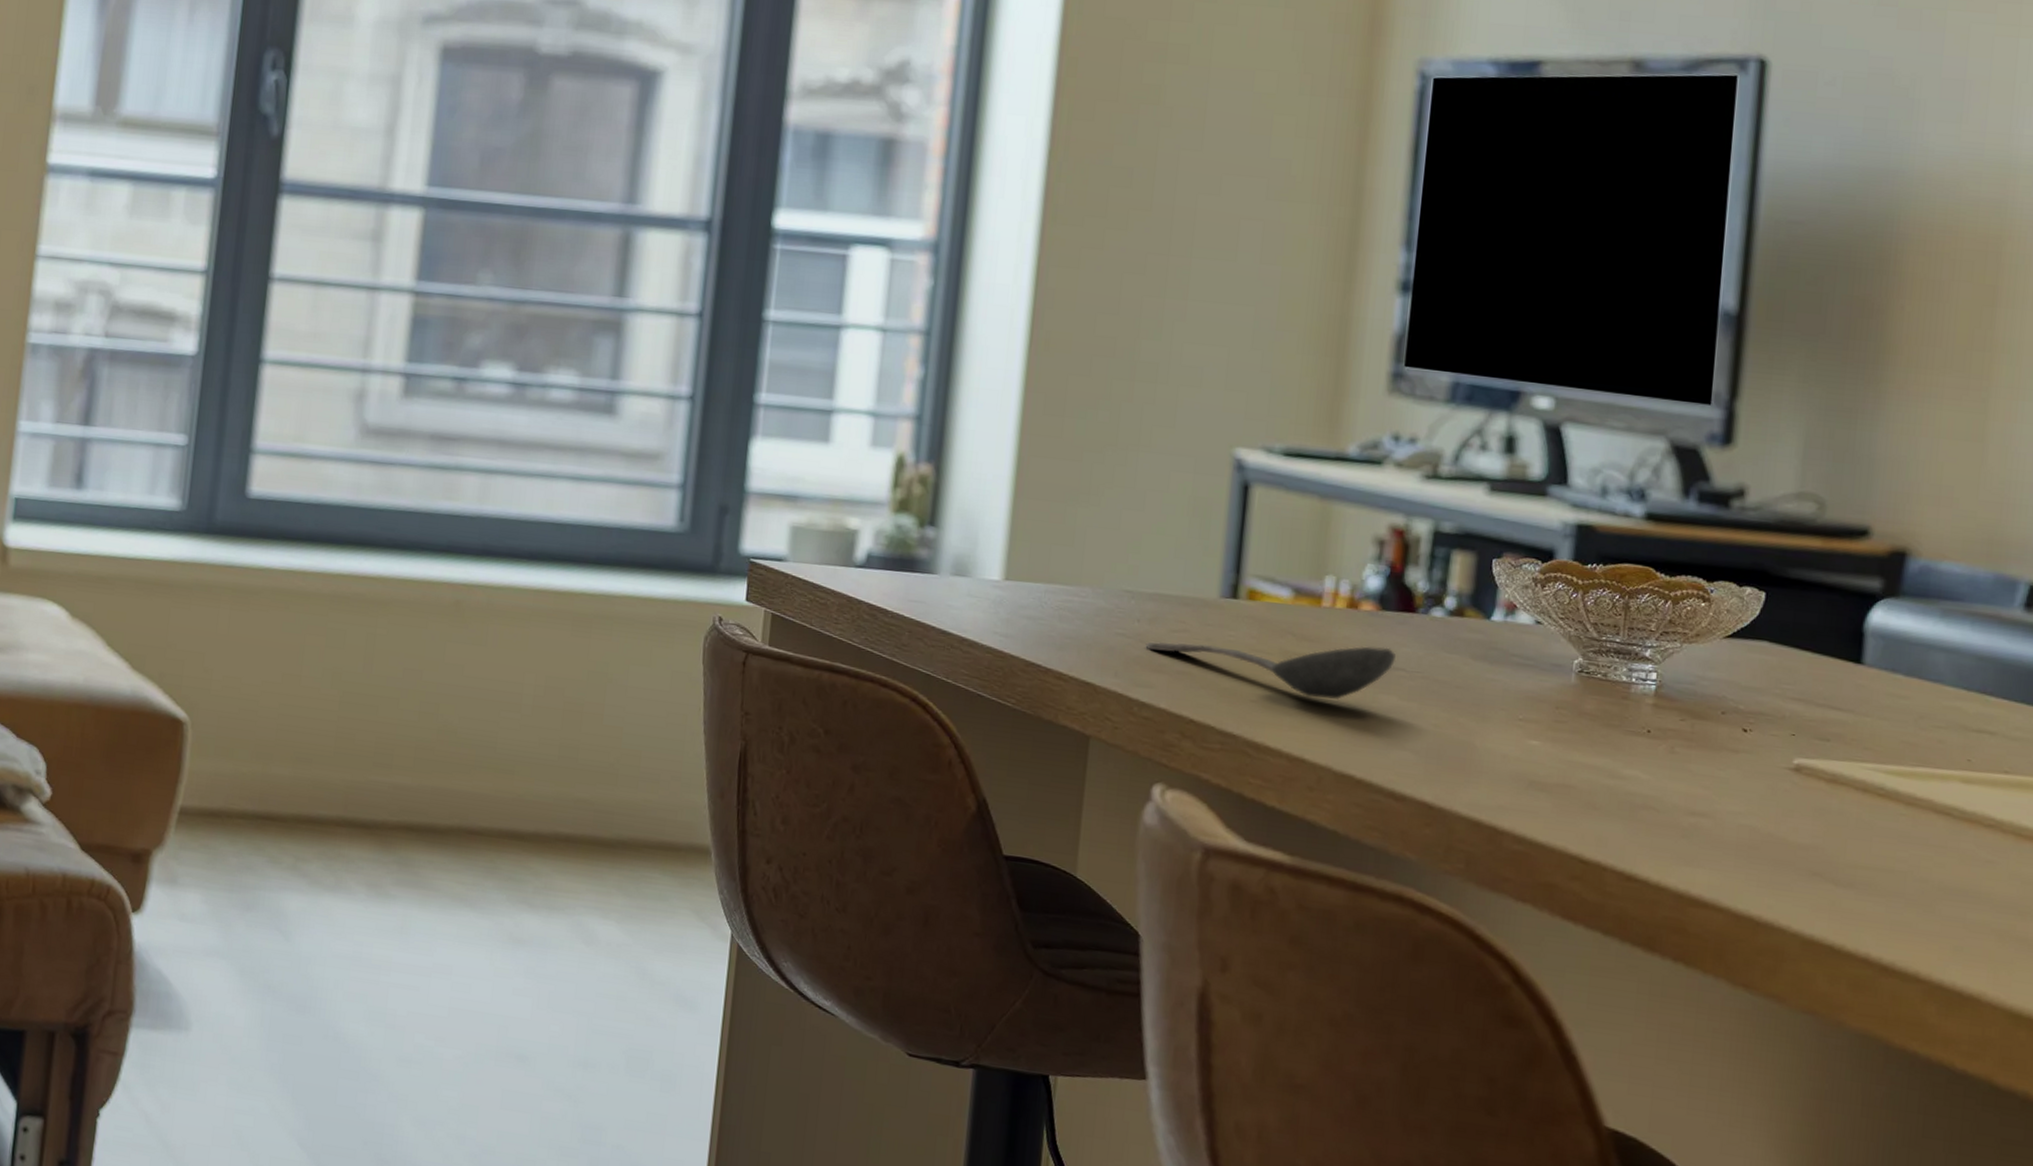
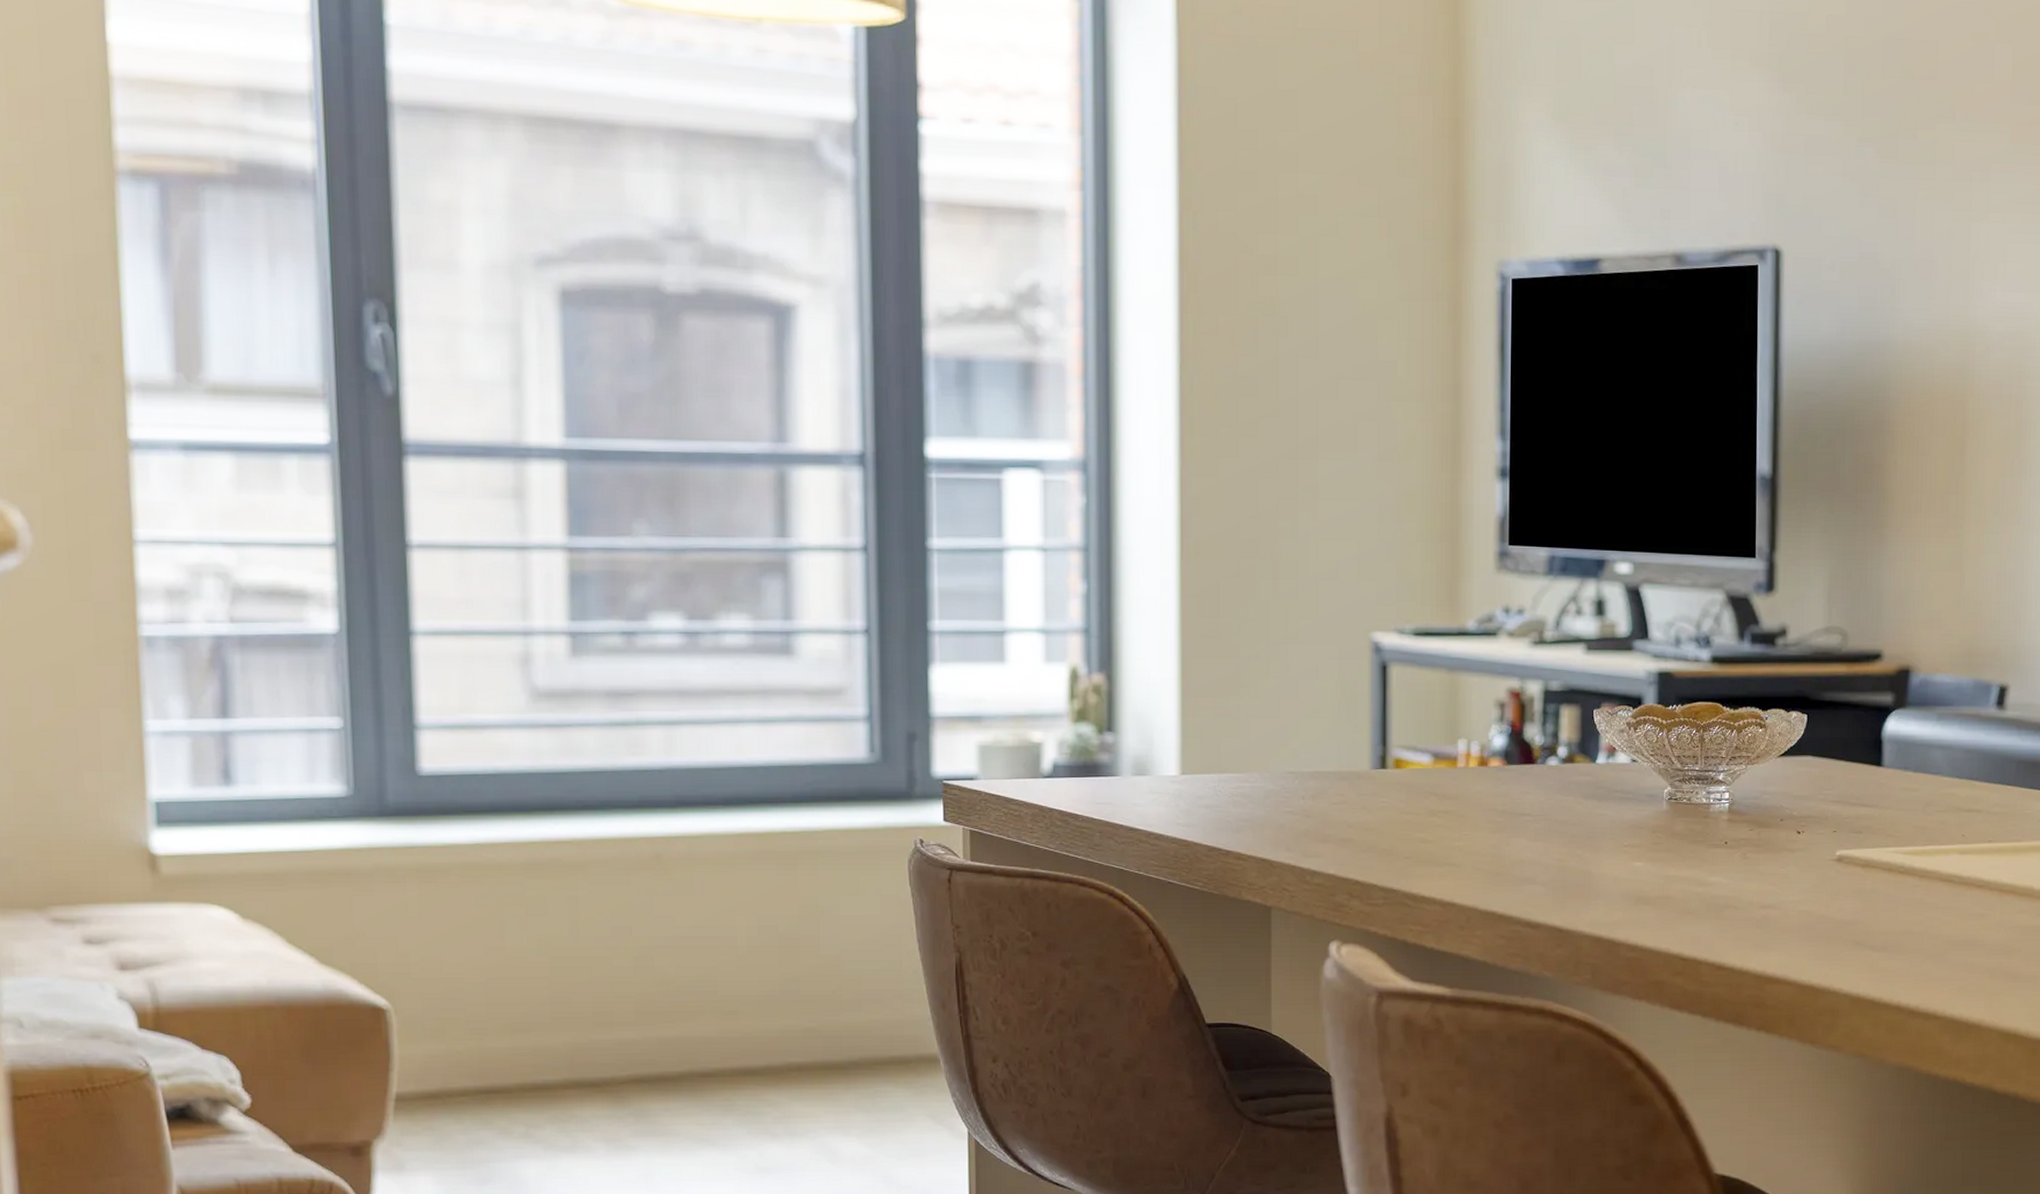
stirrer: present [1145,641,1396,699] -> none [1311,797,1522,848]

